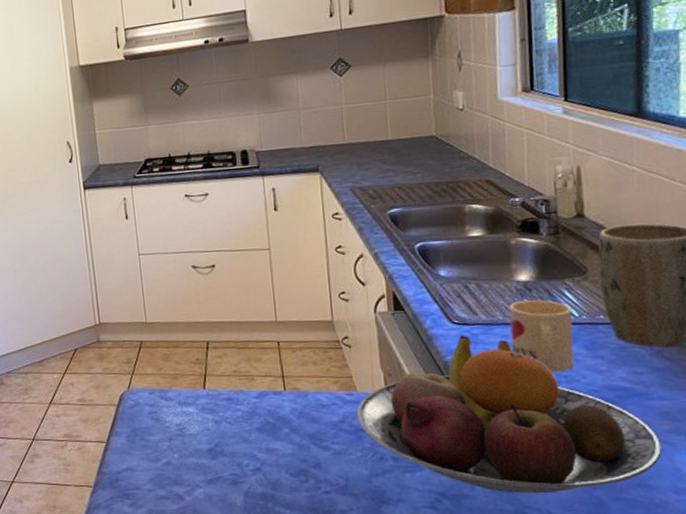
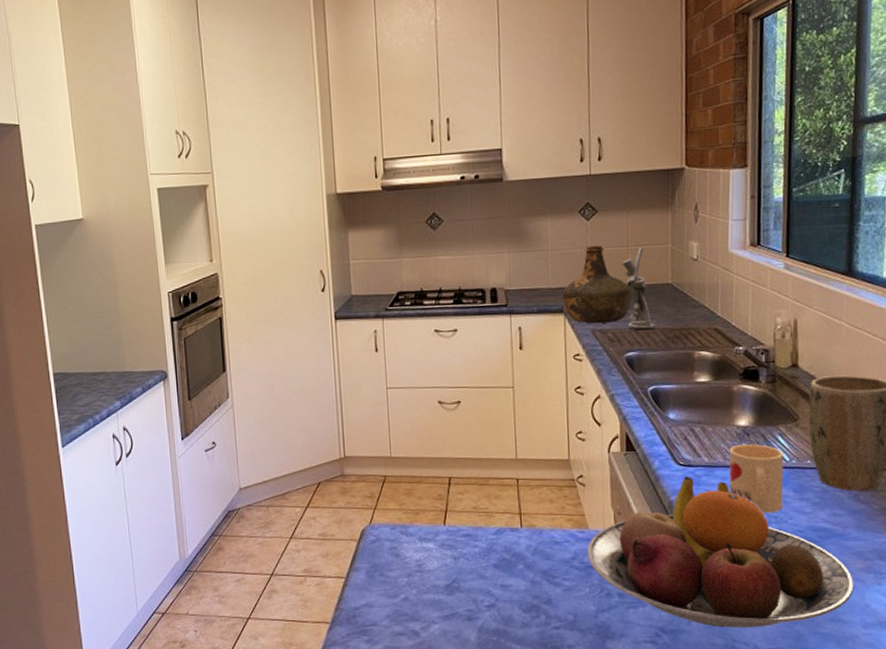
bottle: none [317,100,393,181] -> present [562,245,632,324]
utensil holder: none [380,100,420,186] -> present [622,248,655,330]

